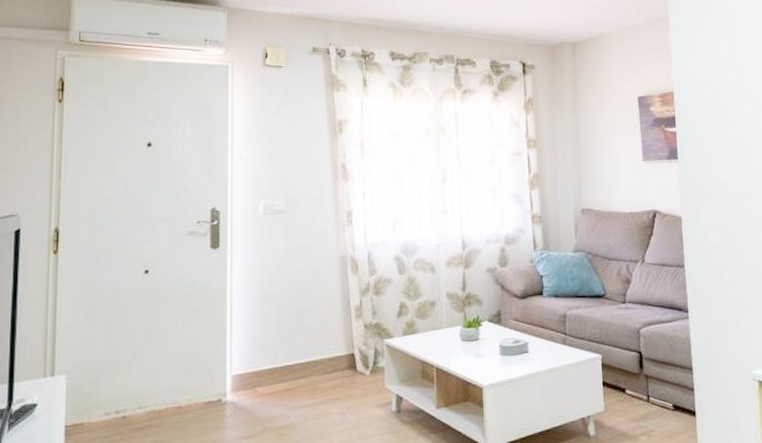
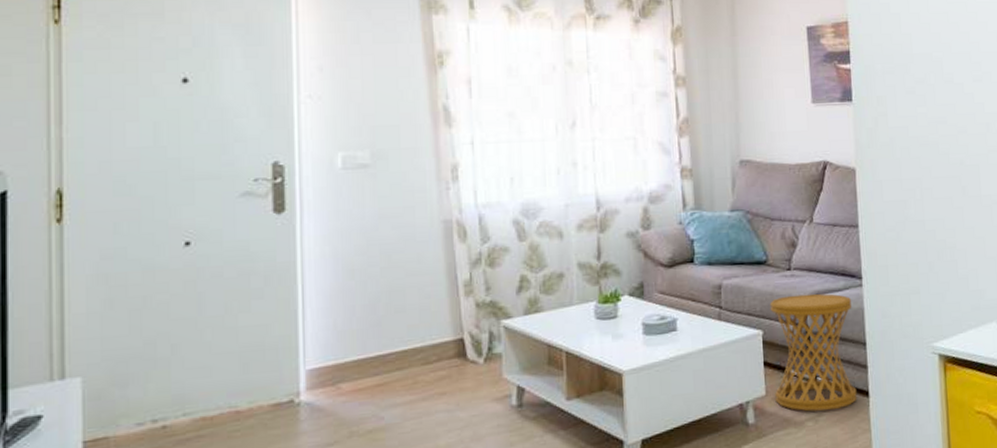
side table: none [607,324,685,428] -> present [770,293,857,412]

